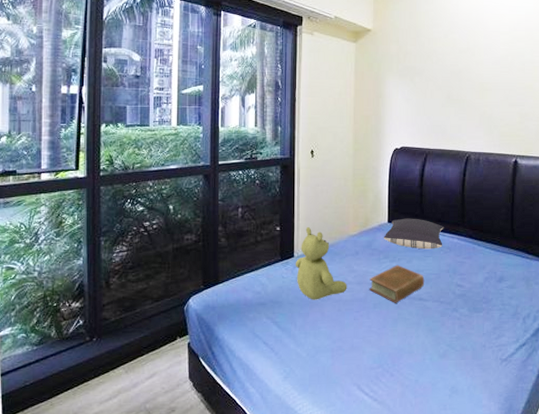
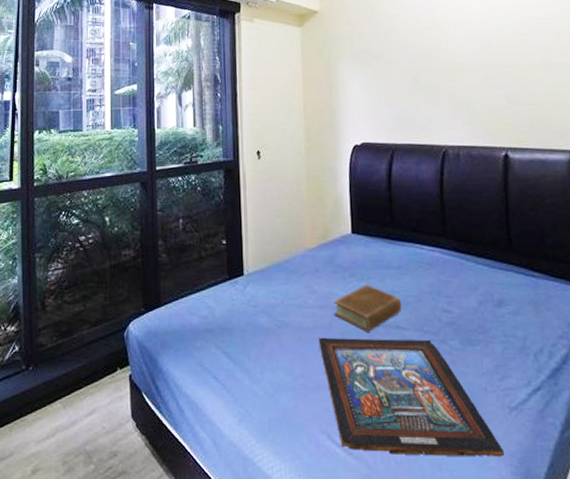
stuffed bear: present [295,226,347,300] -> none [245,239,308,327]
tray: none [355,308,494,399] -> present [318,337,504,457]
pillow: present [384,218,444,250] -> none [348,227,422,266]

